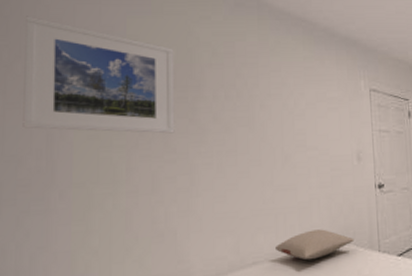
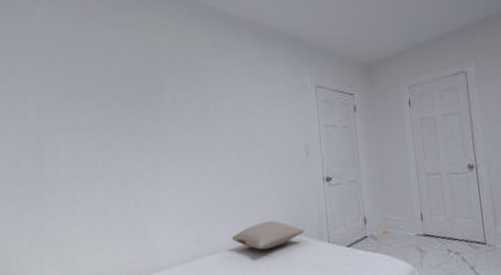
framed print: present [23,16,175,134] -> none [18,35,141,135]

